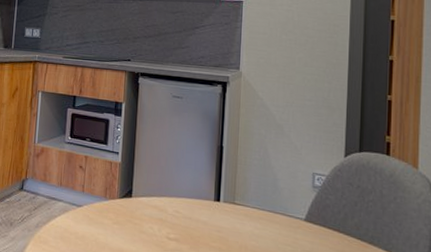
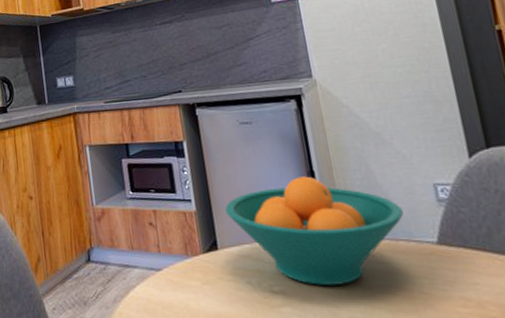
fruit bowl: none [145,149,284,241] -> present [225,176,404,285]

